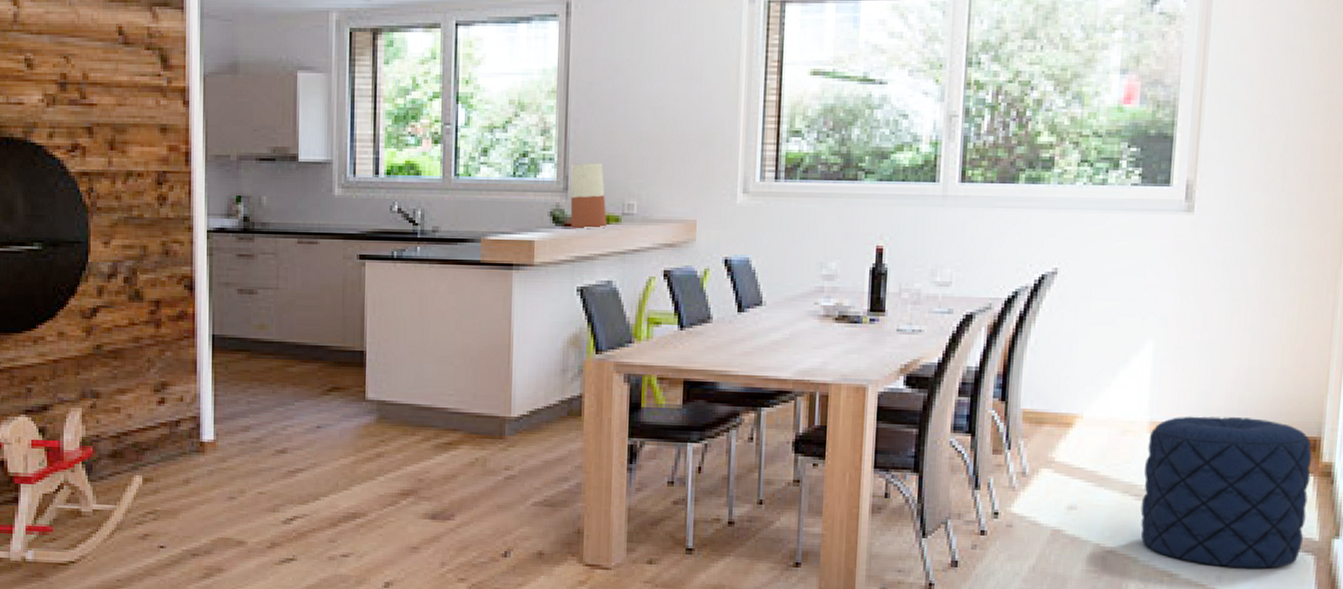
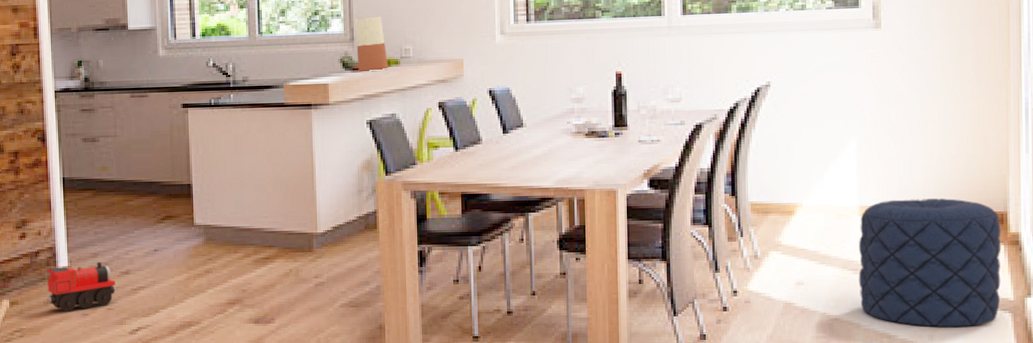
toy train: none [187,436,269,494] -> present [46,261,116,312]

